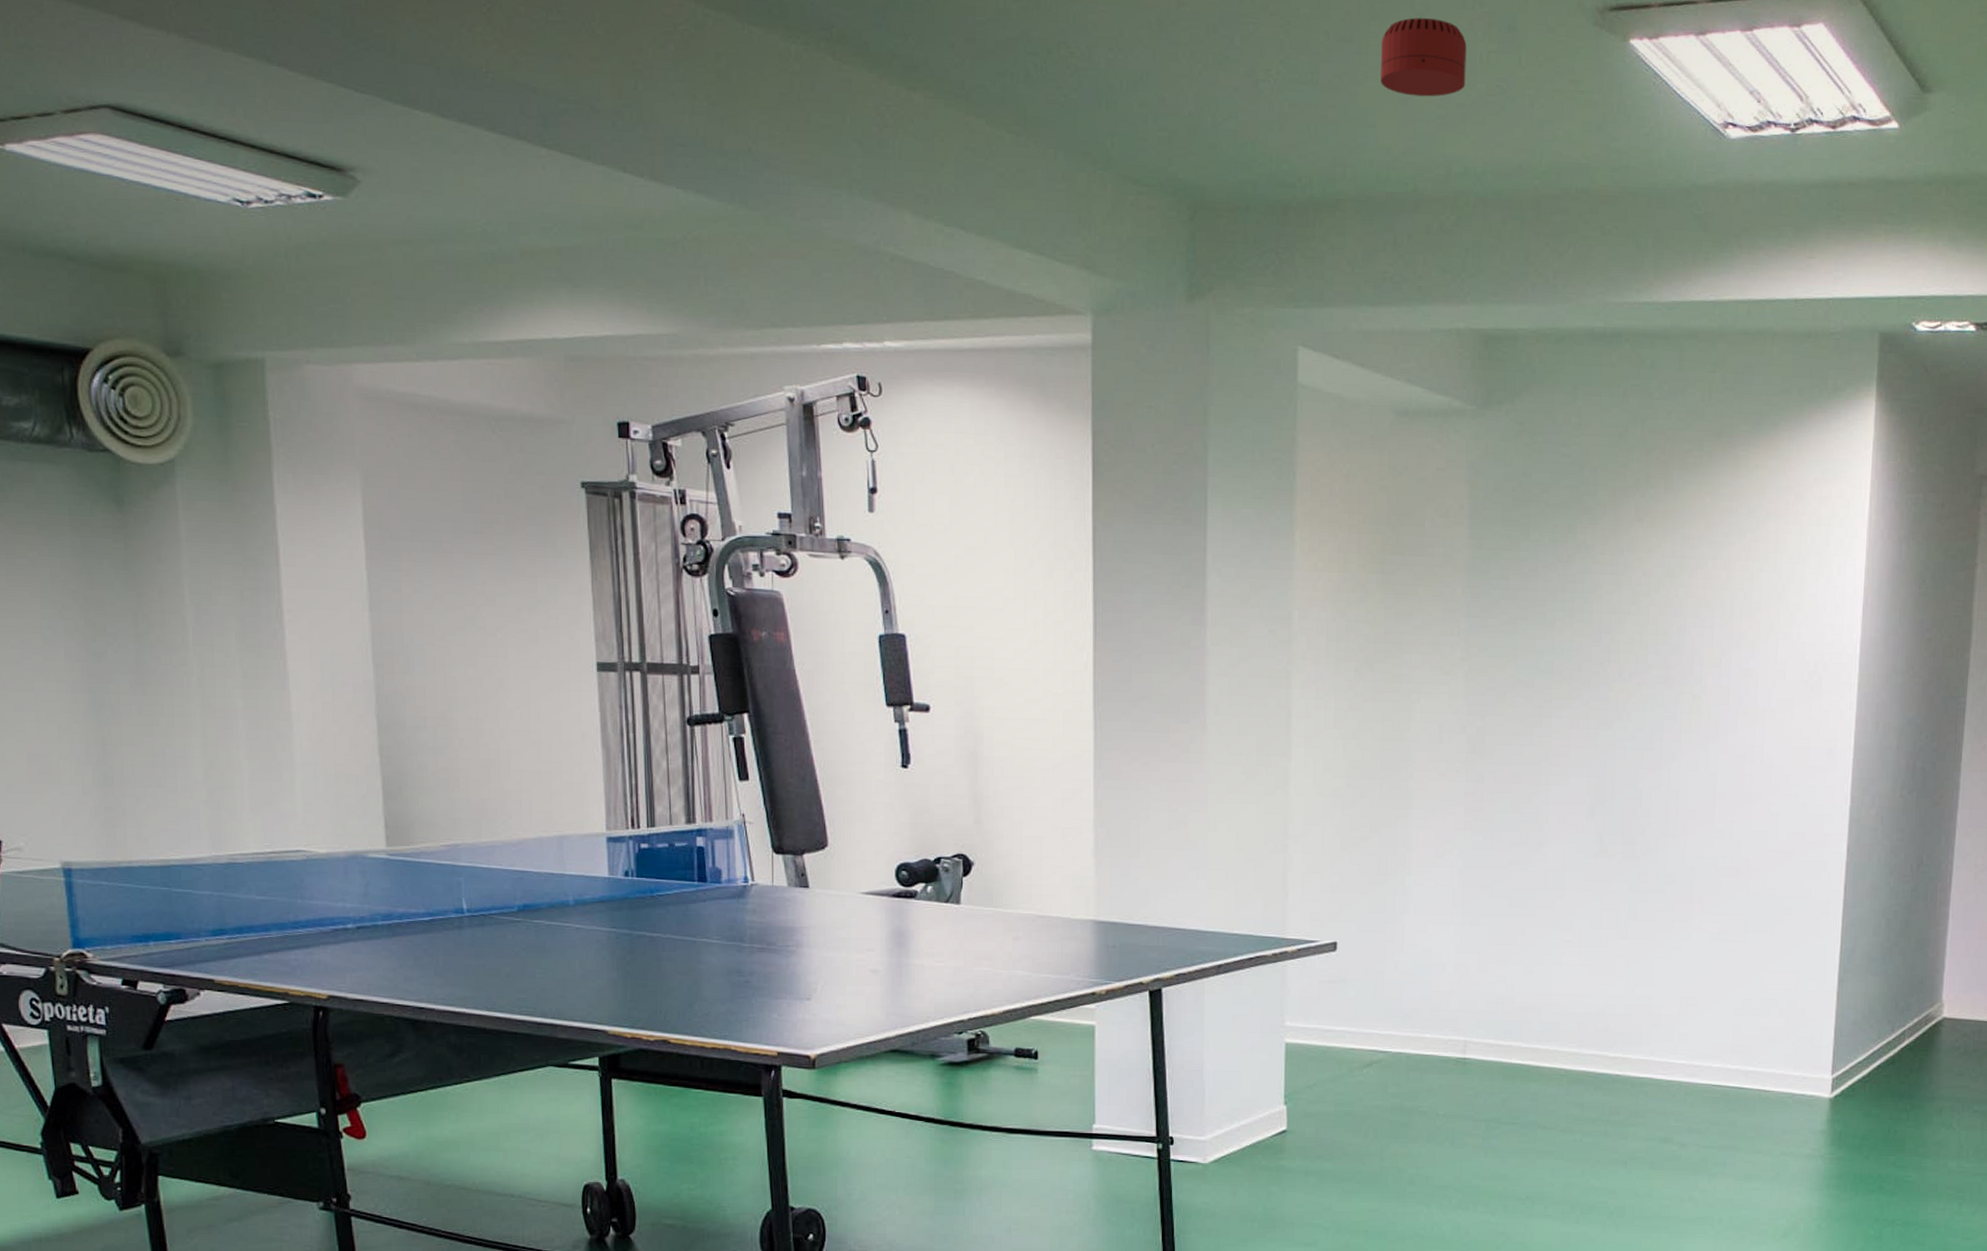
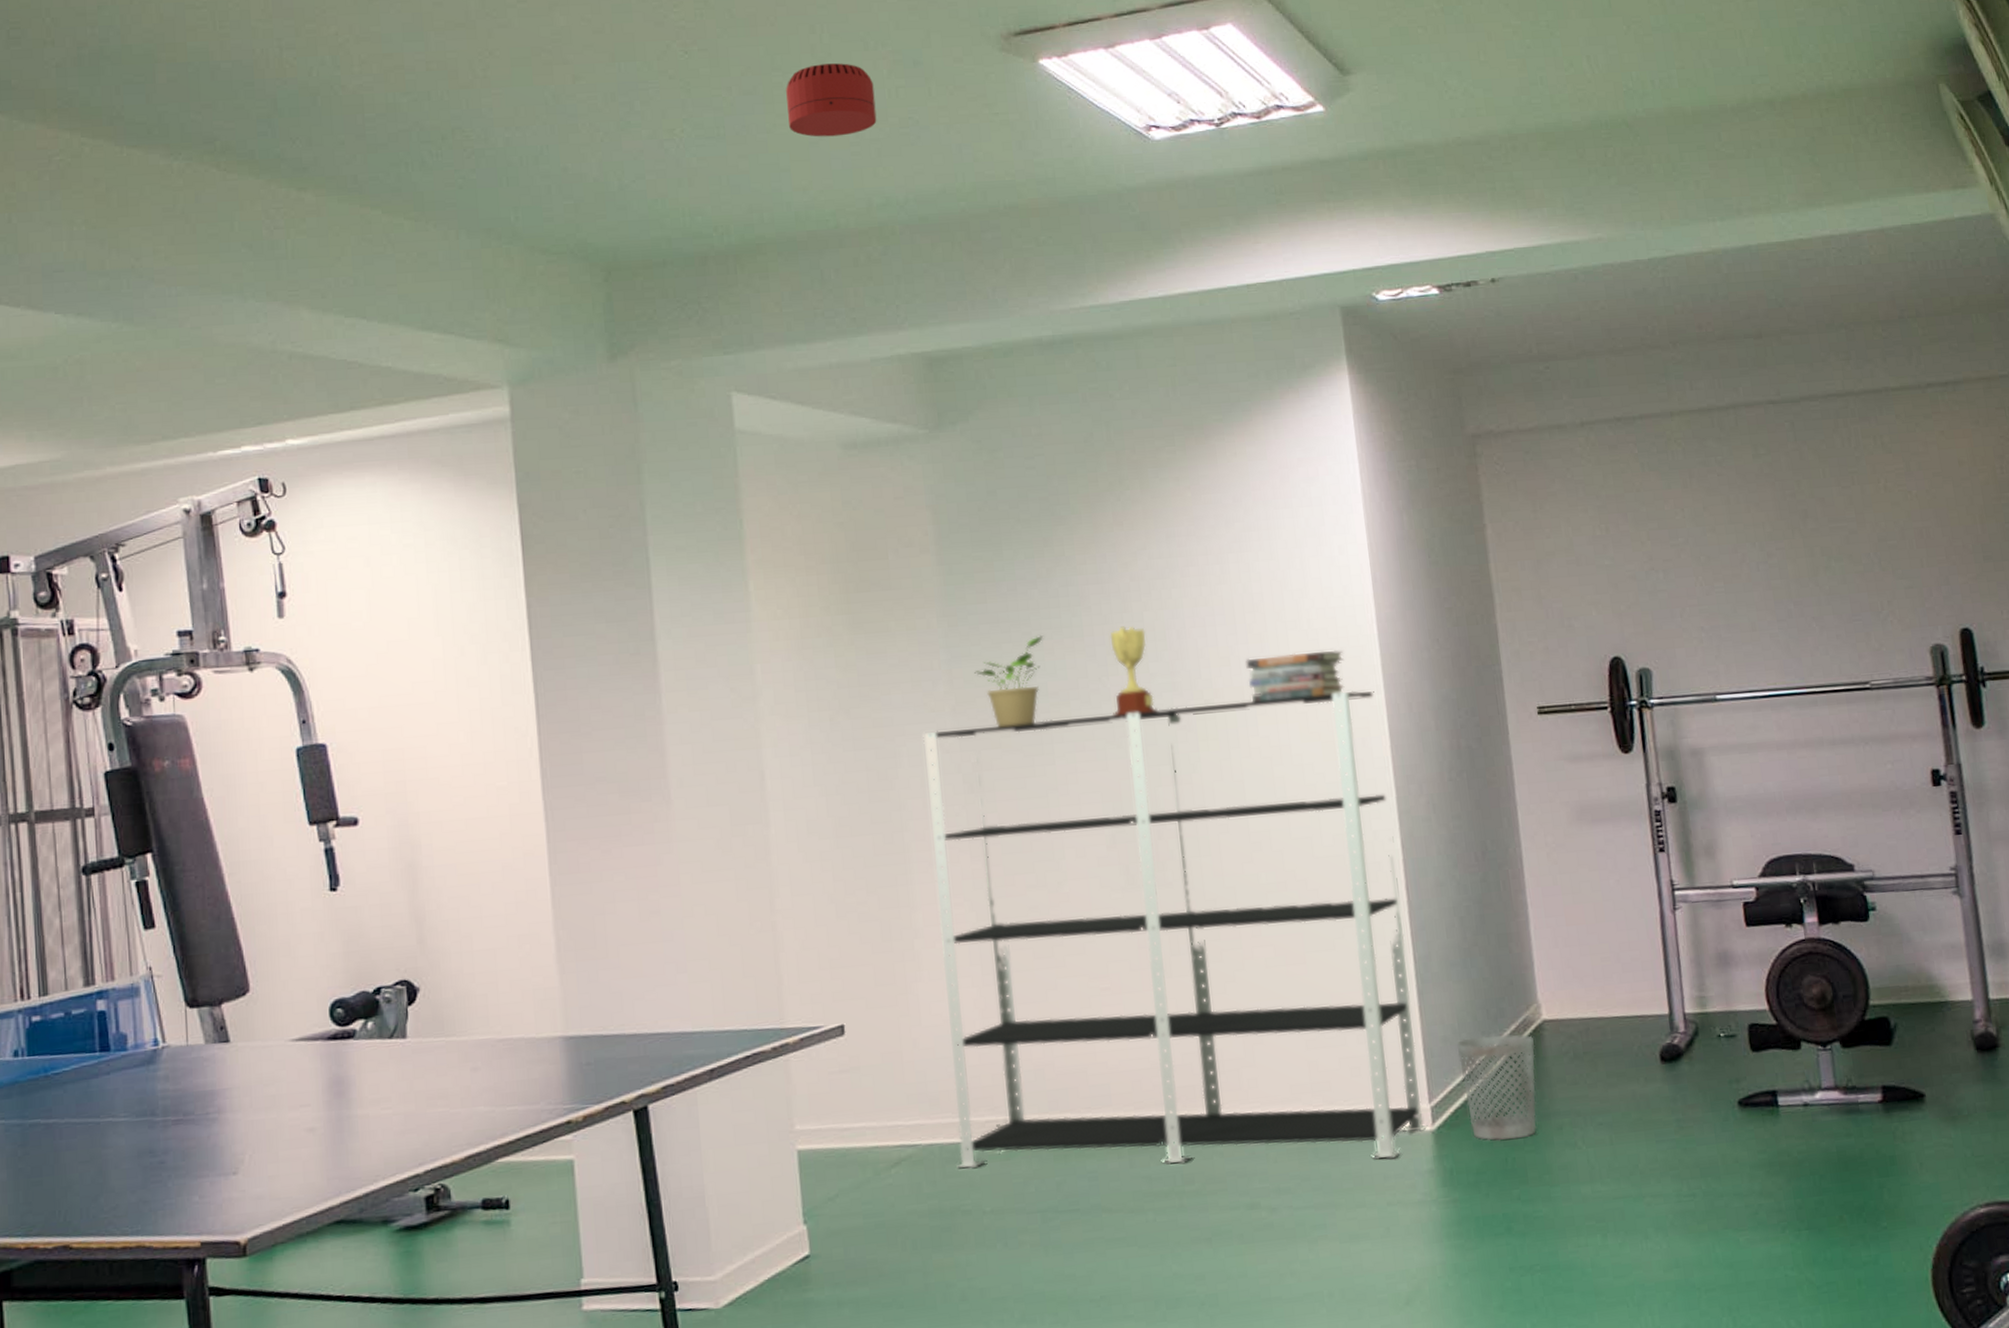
shelving unit: none [1419,693,1847,1117] -> present [922,690,1428,1168]
potted plant: none [1489,616,1557,697] -> present [974,635,1044,727]
trophy: none [1609,617,1652,700] -> present [1110,625,1160,715]
book stack: none [1734,662,1825,706] -> present [1245,650,1345,702]
wastebasket: none [1863,1024,1932,1115] -> present [1457,1033,1537,1141]

